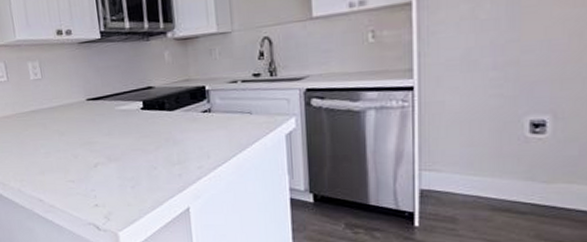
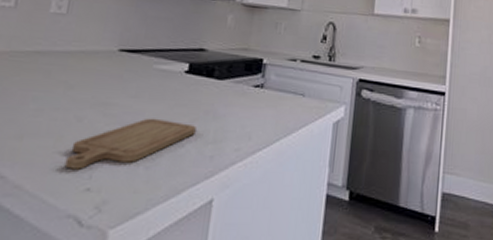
chopping board: none [75,149,162,192] -> present [64,118,196,170]

